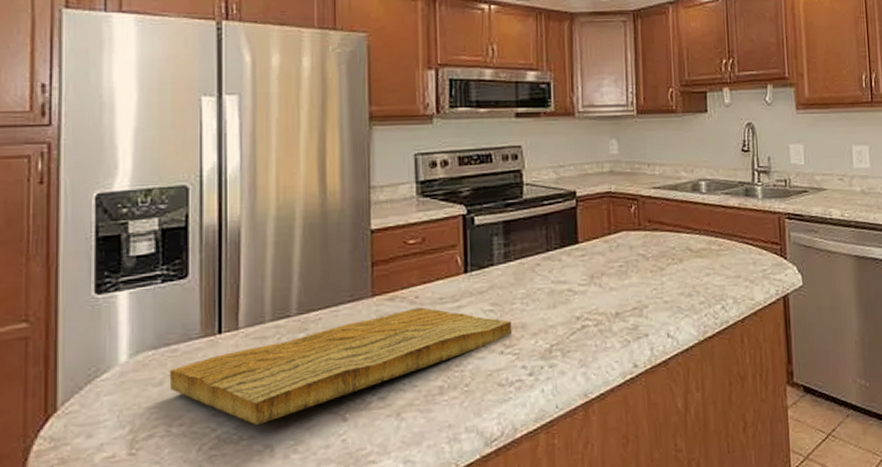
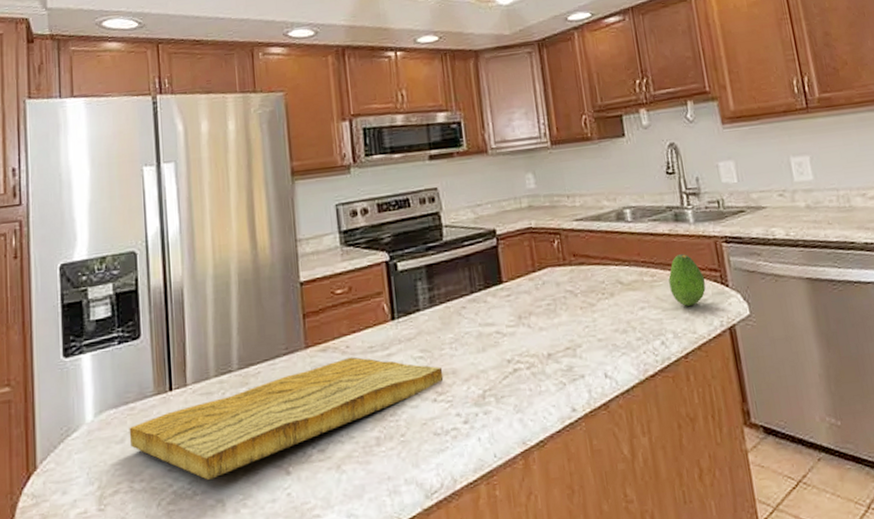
fruit: none [734,227,767,275] -> present [668,254,706,306]

